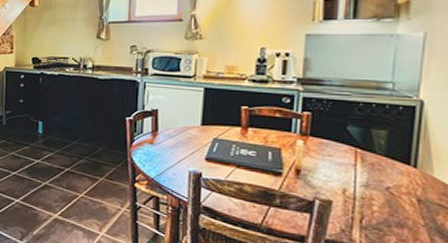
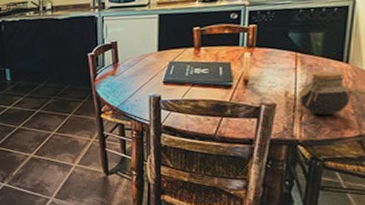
jar: none [358,172,420,223] -> present [298,71,351,115]

